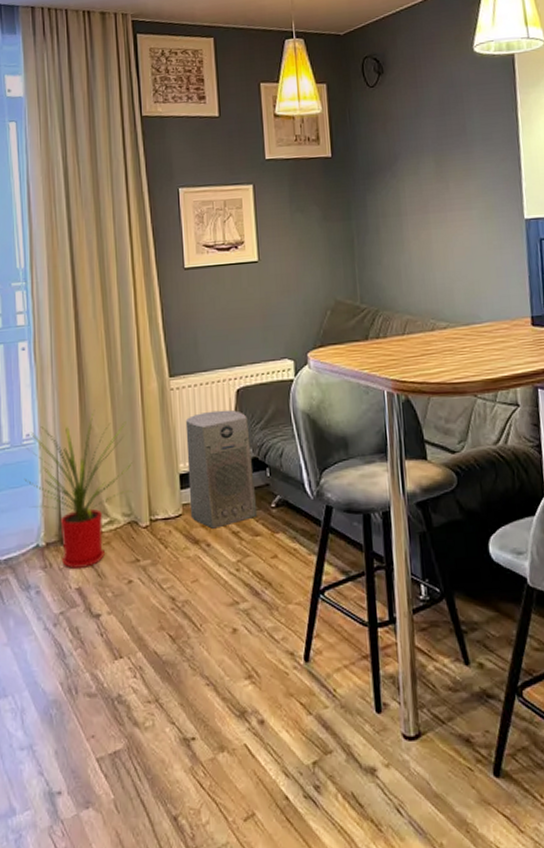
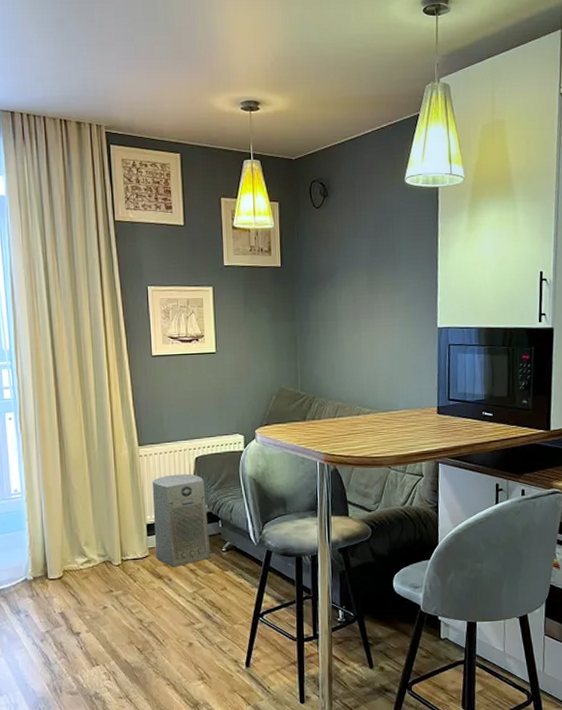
house plant: present [20,409,132,569] -> none [9,471,107,597]

